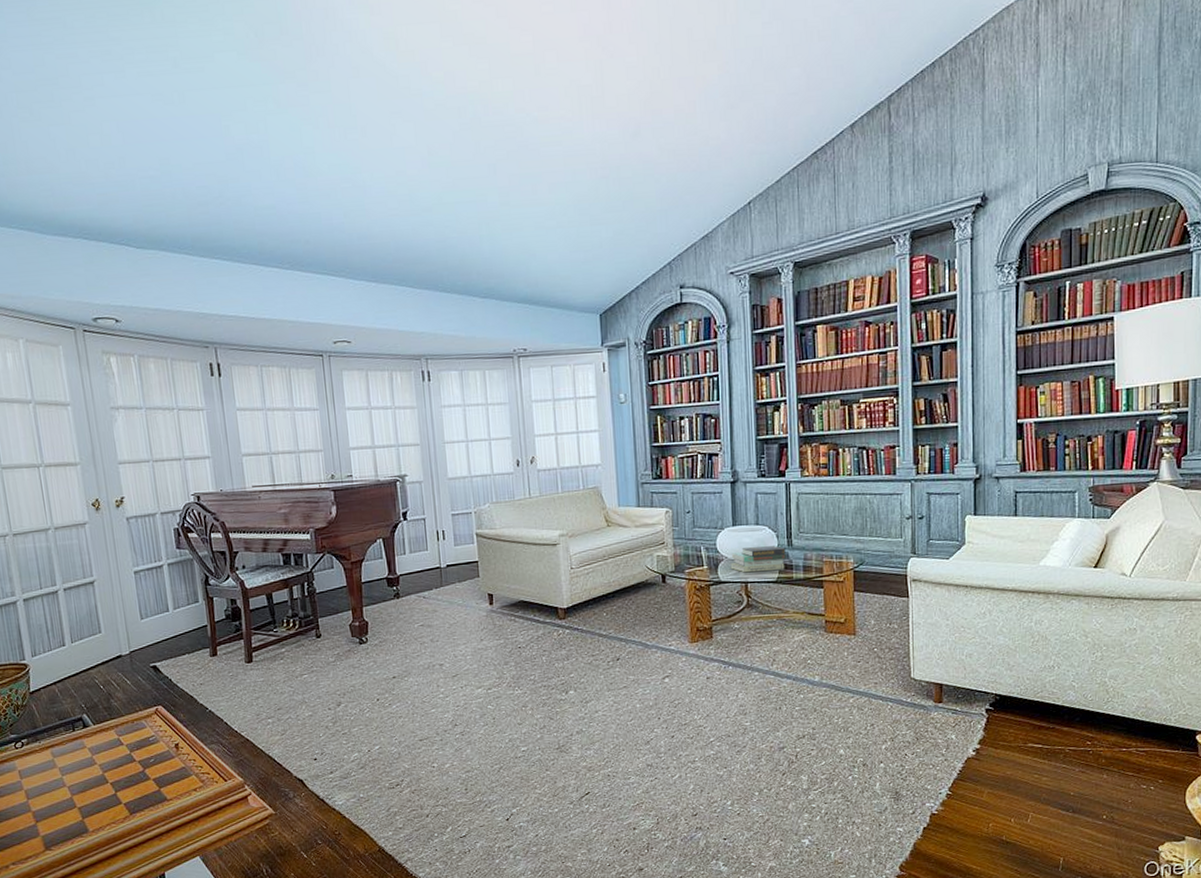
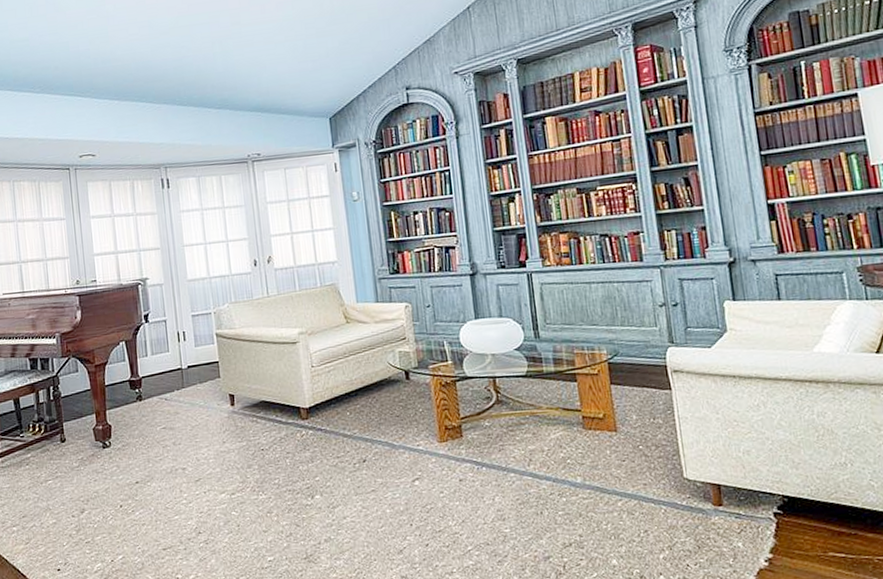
books: present [730,546,787,573] -> none [475,338,535,367]

